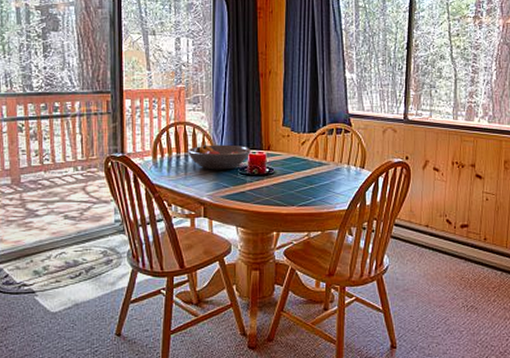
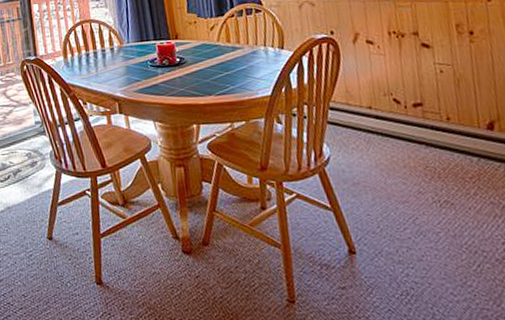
fruit bowl: present [187,144,251,170] -> none [95,37,158,65]

